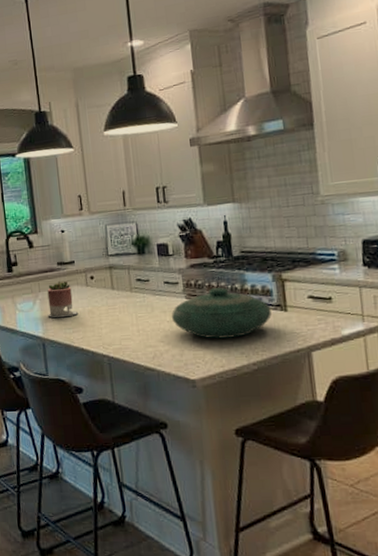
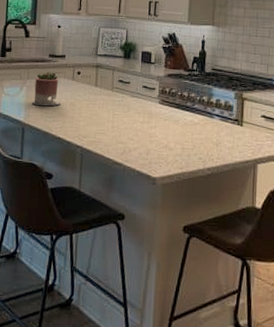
decorative bowl: present [171,287,272,339] -> none [144,98,230,144]

